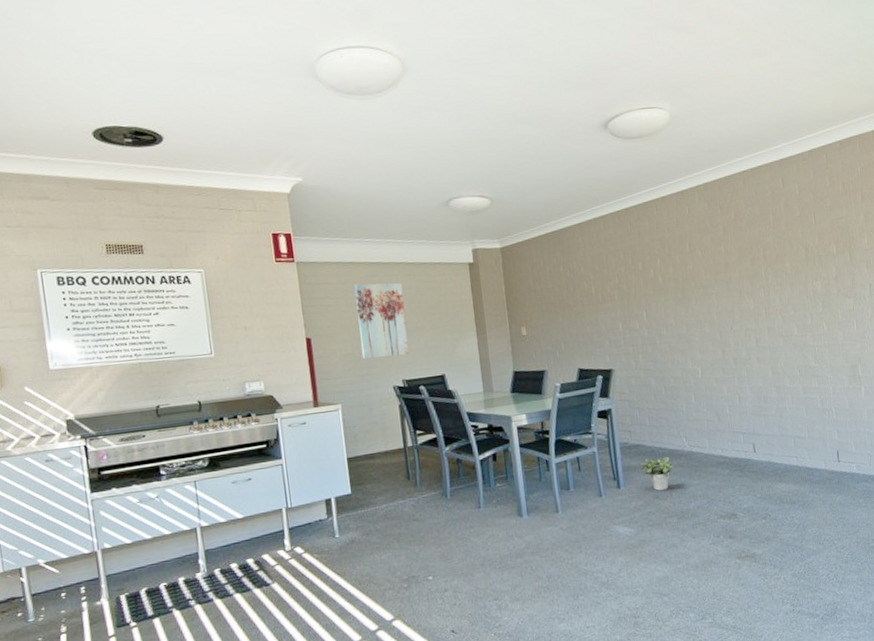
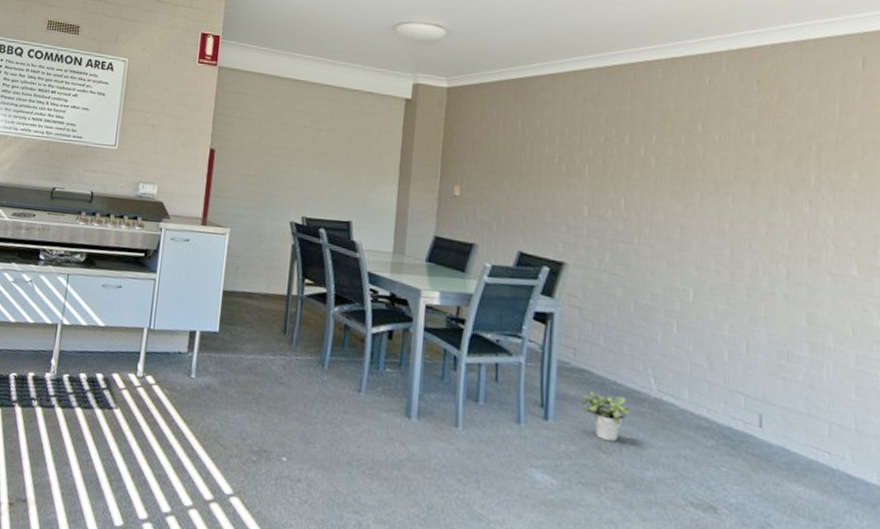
wall art: present [354,283,409,359] -> none [263,100,324,190]

